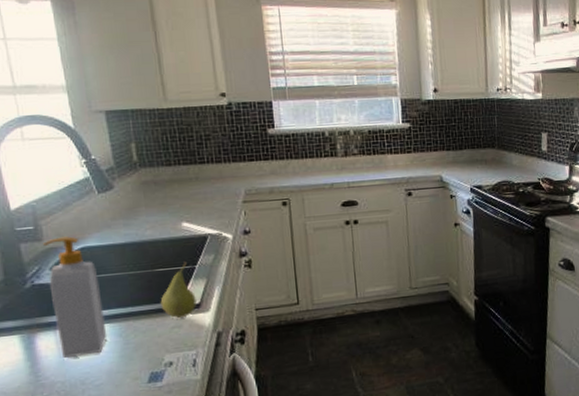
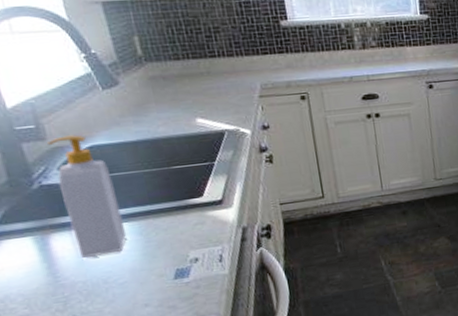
fruit: present [160,261,197,319] -> none [180,158,219,215]

